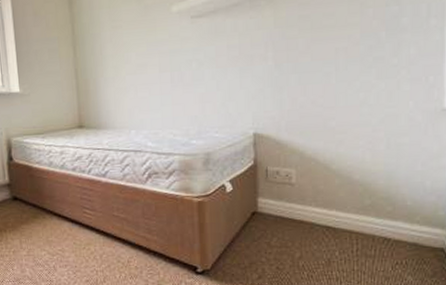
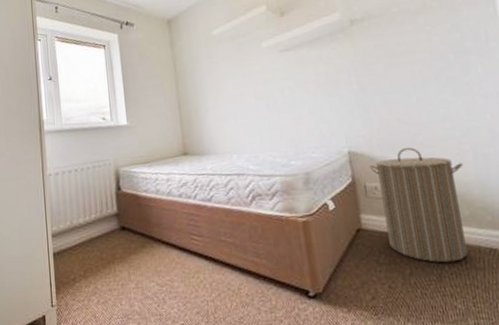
laundry hamper: none [275,132,373,249] -> present [370,147,468,263]

